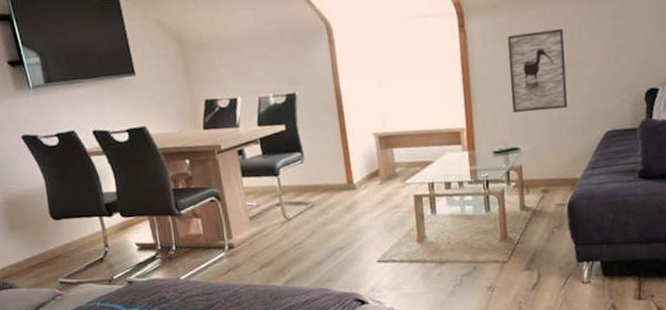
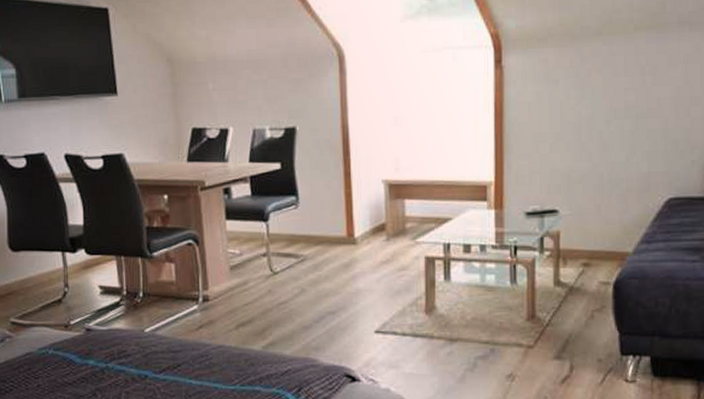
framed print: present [507,29,568,113] -> none [552,72,623,168]

